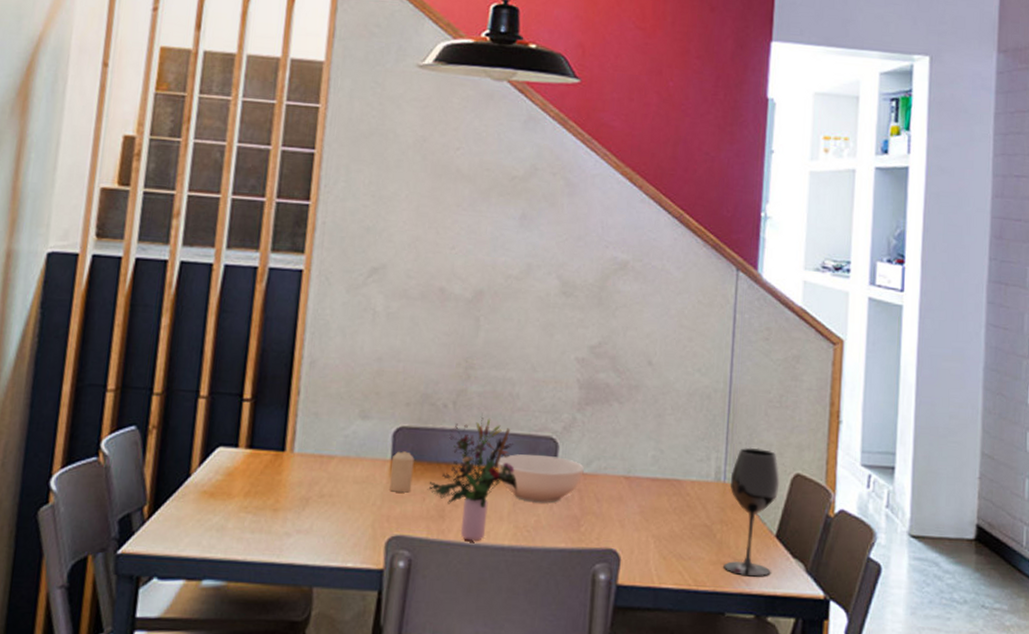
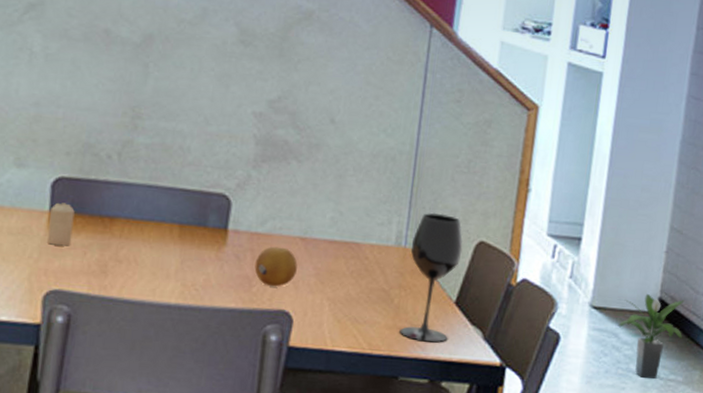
bouquet: present [427,412,517,542] -> none [88,165,186,299]
bowl: present [497,454,585,502] -> none [165,210,259,262]
fruit: none [582,486,623,526] -> present [254,246,298,287]
potted plant: none [937,521,1003,608] -> present [617,294,685,379]

